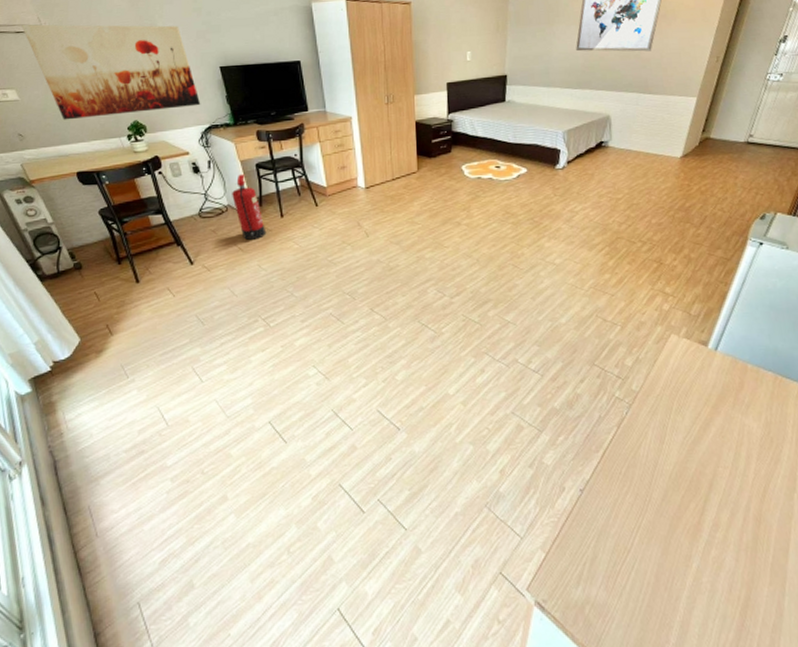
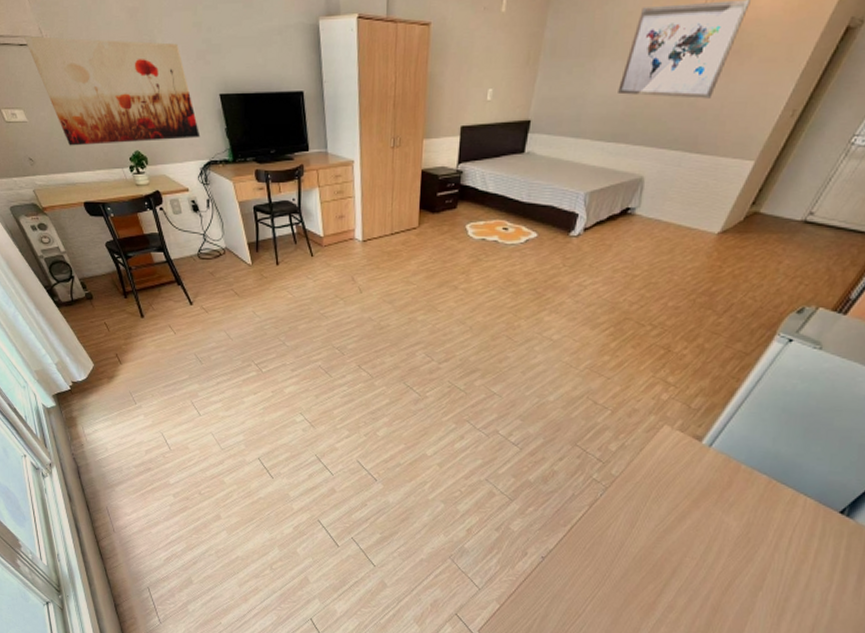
fire extinguisher: present [232,173,267,240] -> none [230,216,262,285]

